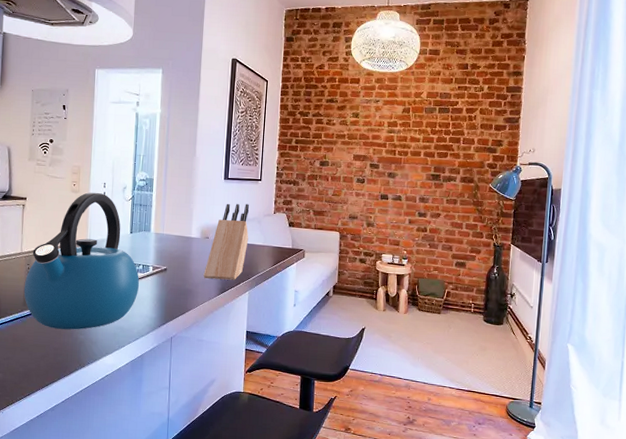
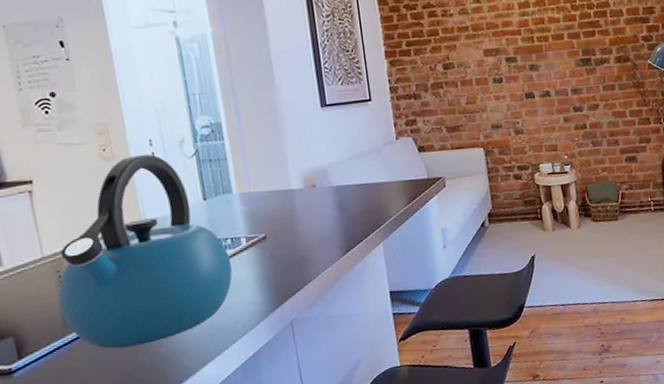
knife block: present [203,203,249,280] -> none [318,133,370,238]

